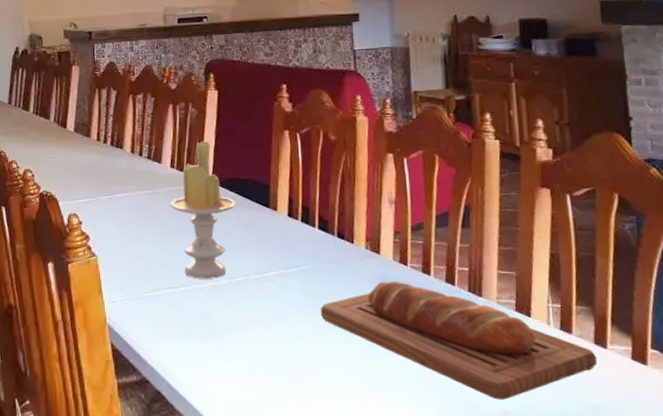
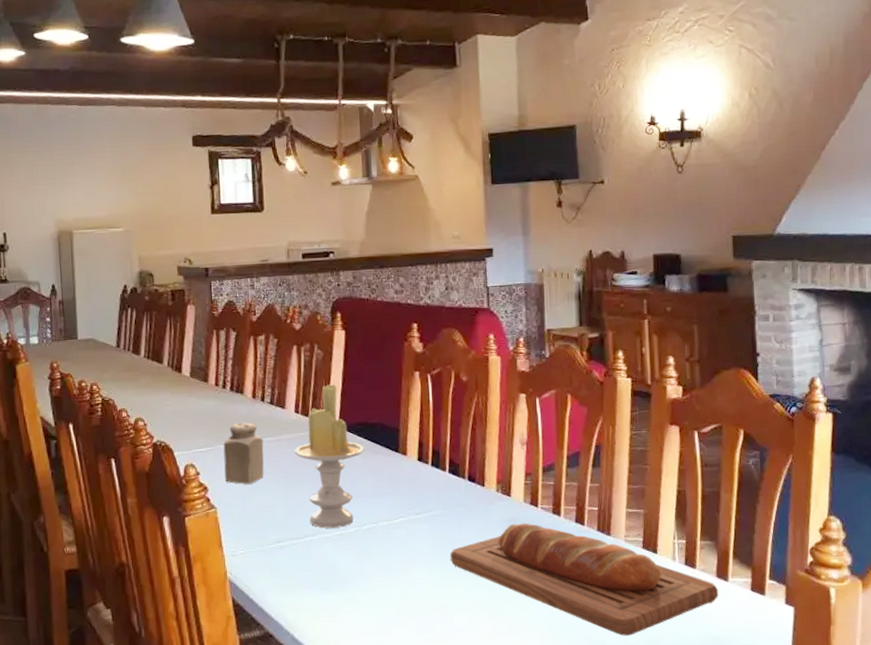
salt shaker: none [104,175,142,234] -> present [223,422,264,484]

